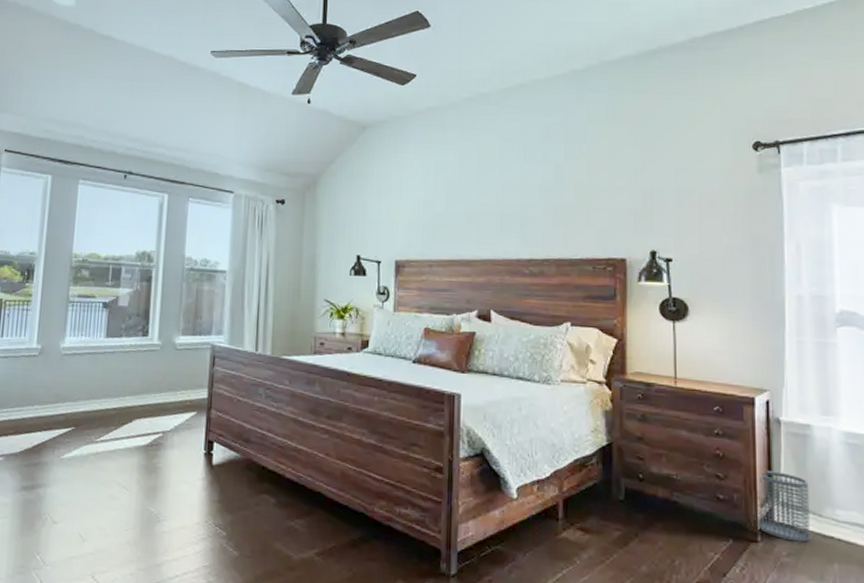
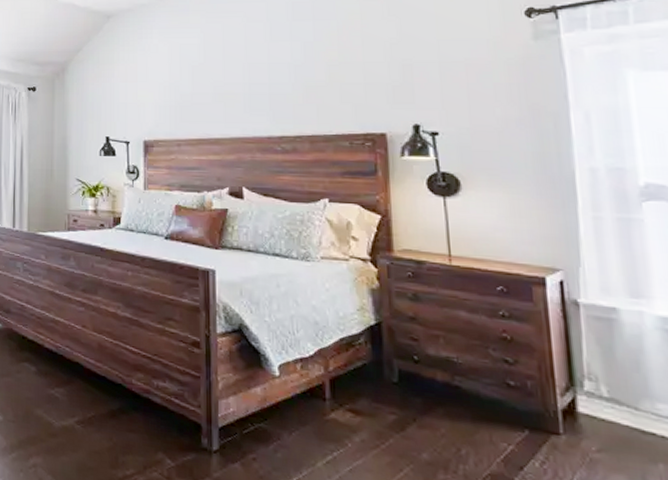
wastebasket: present [758,471,810,542] -> none [557,357,626,438]

